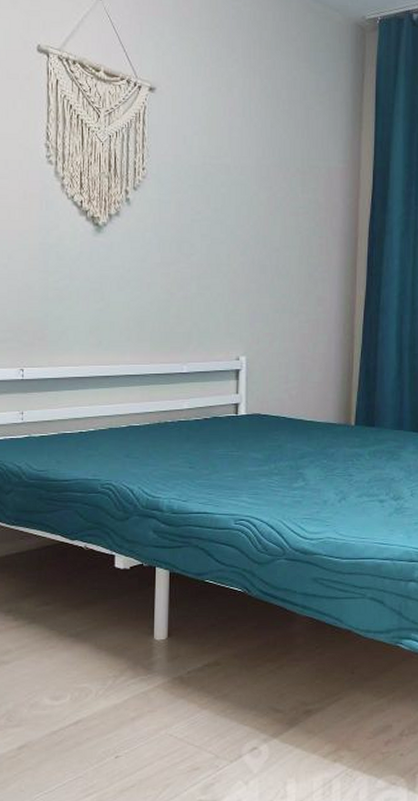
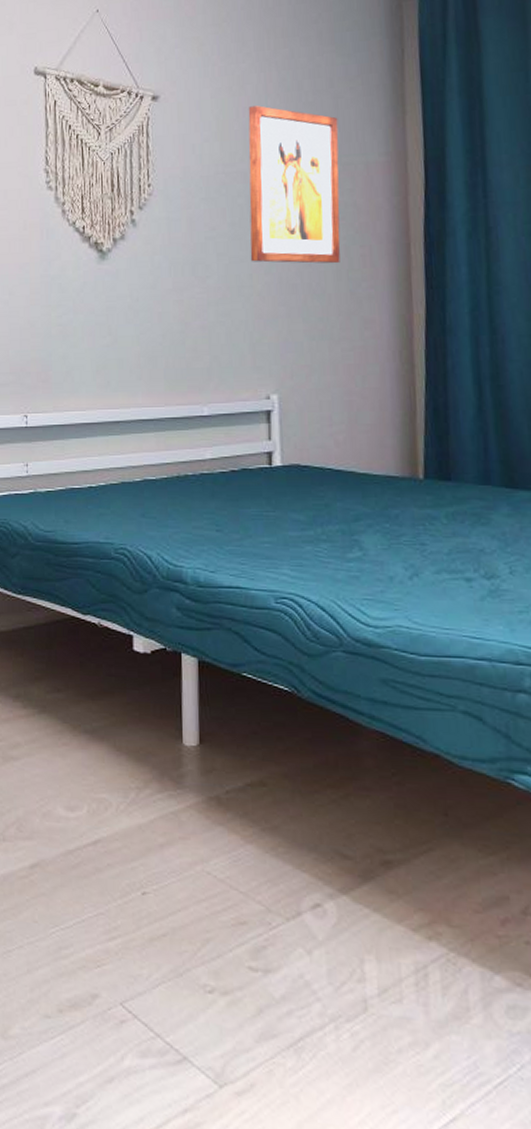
wall art: none [229,107,308,249] -> present [248,105,341,264]

